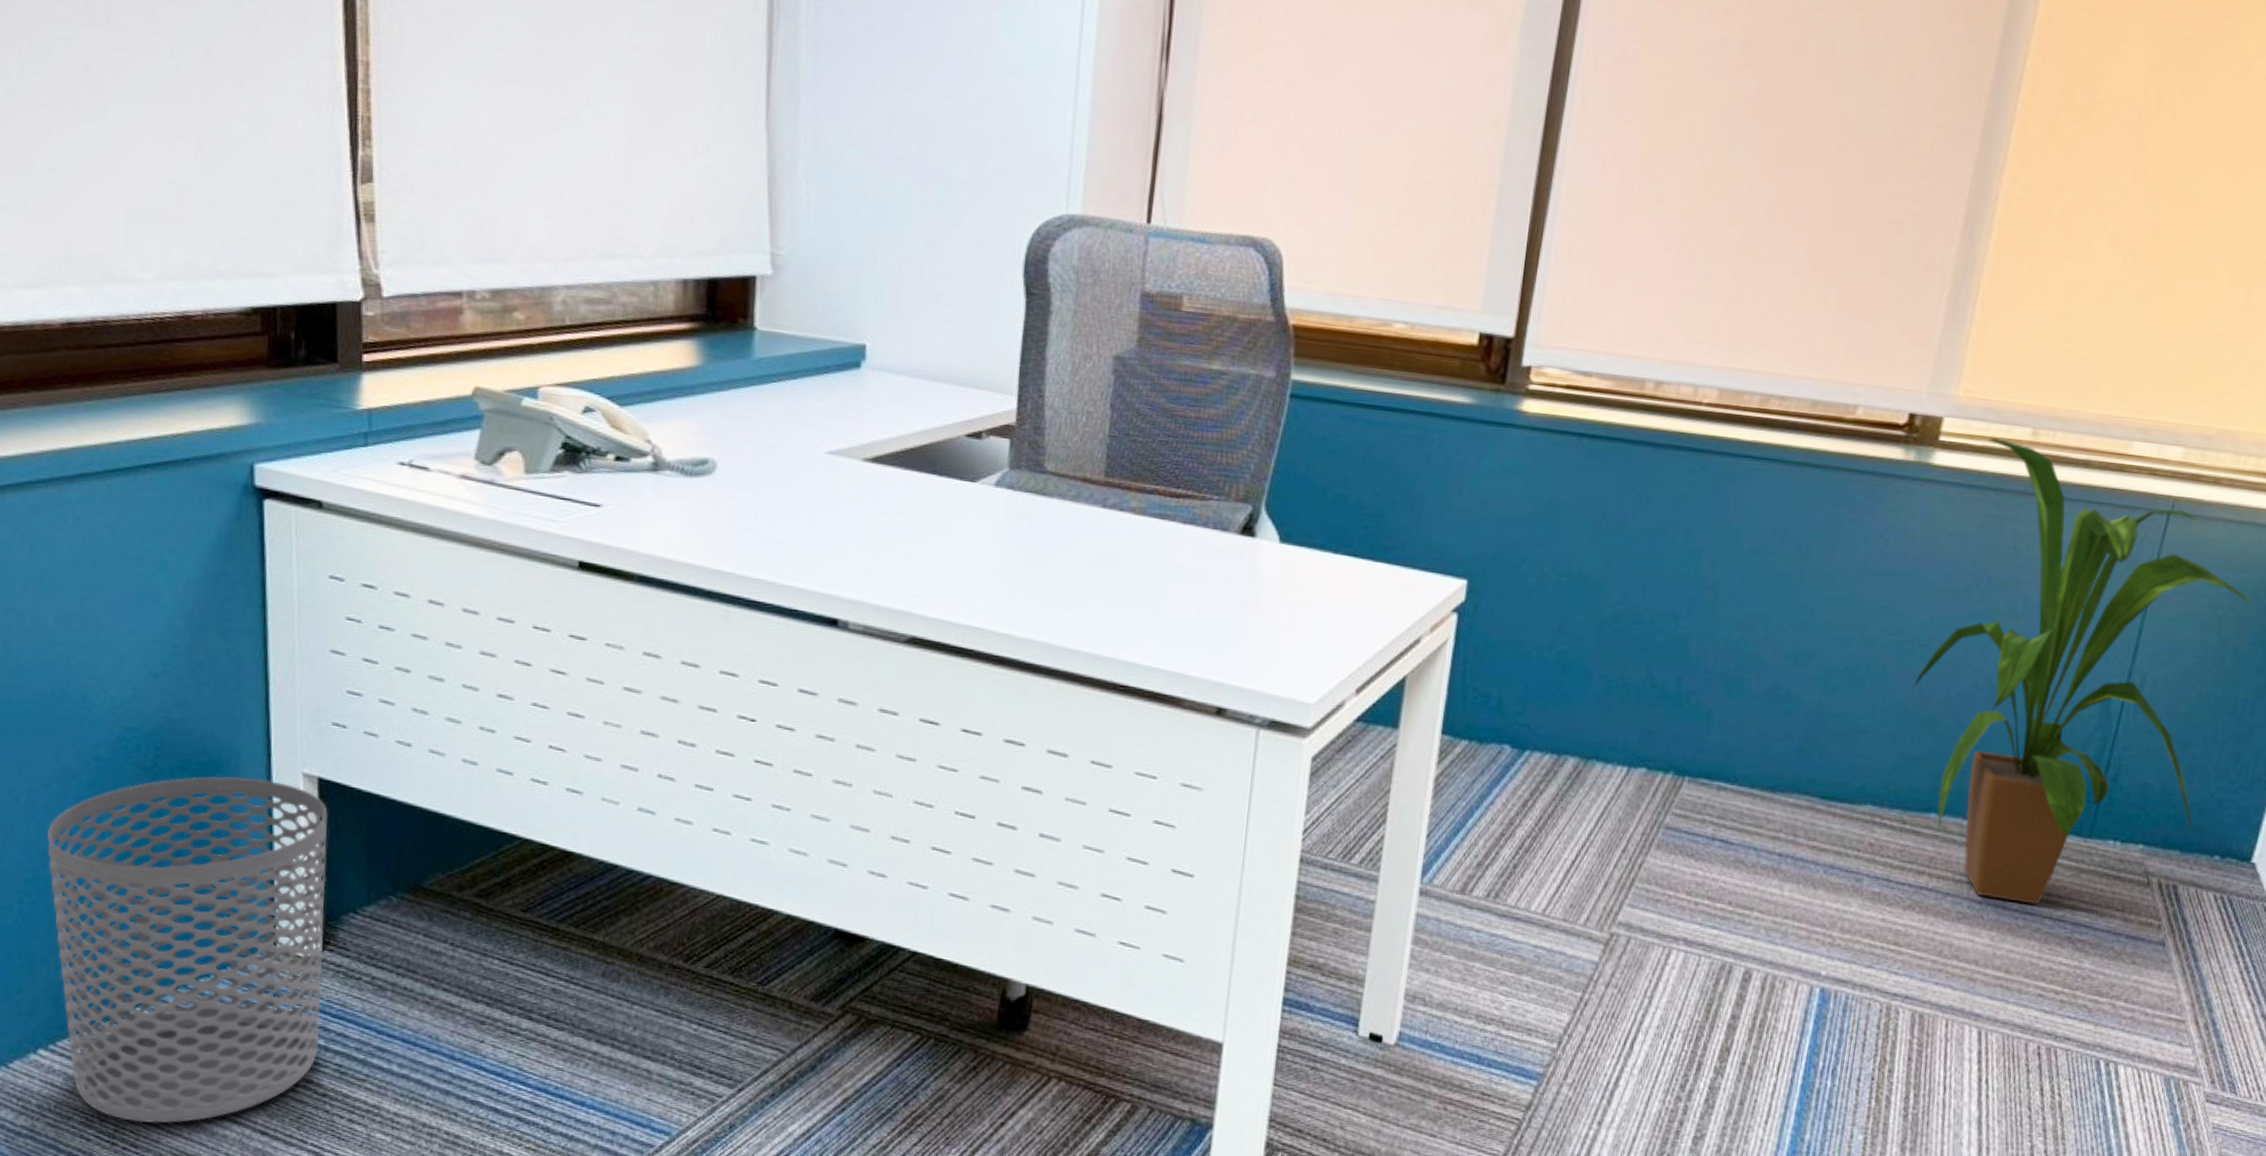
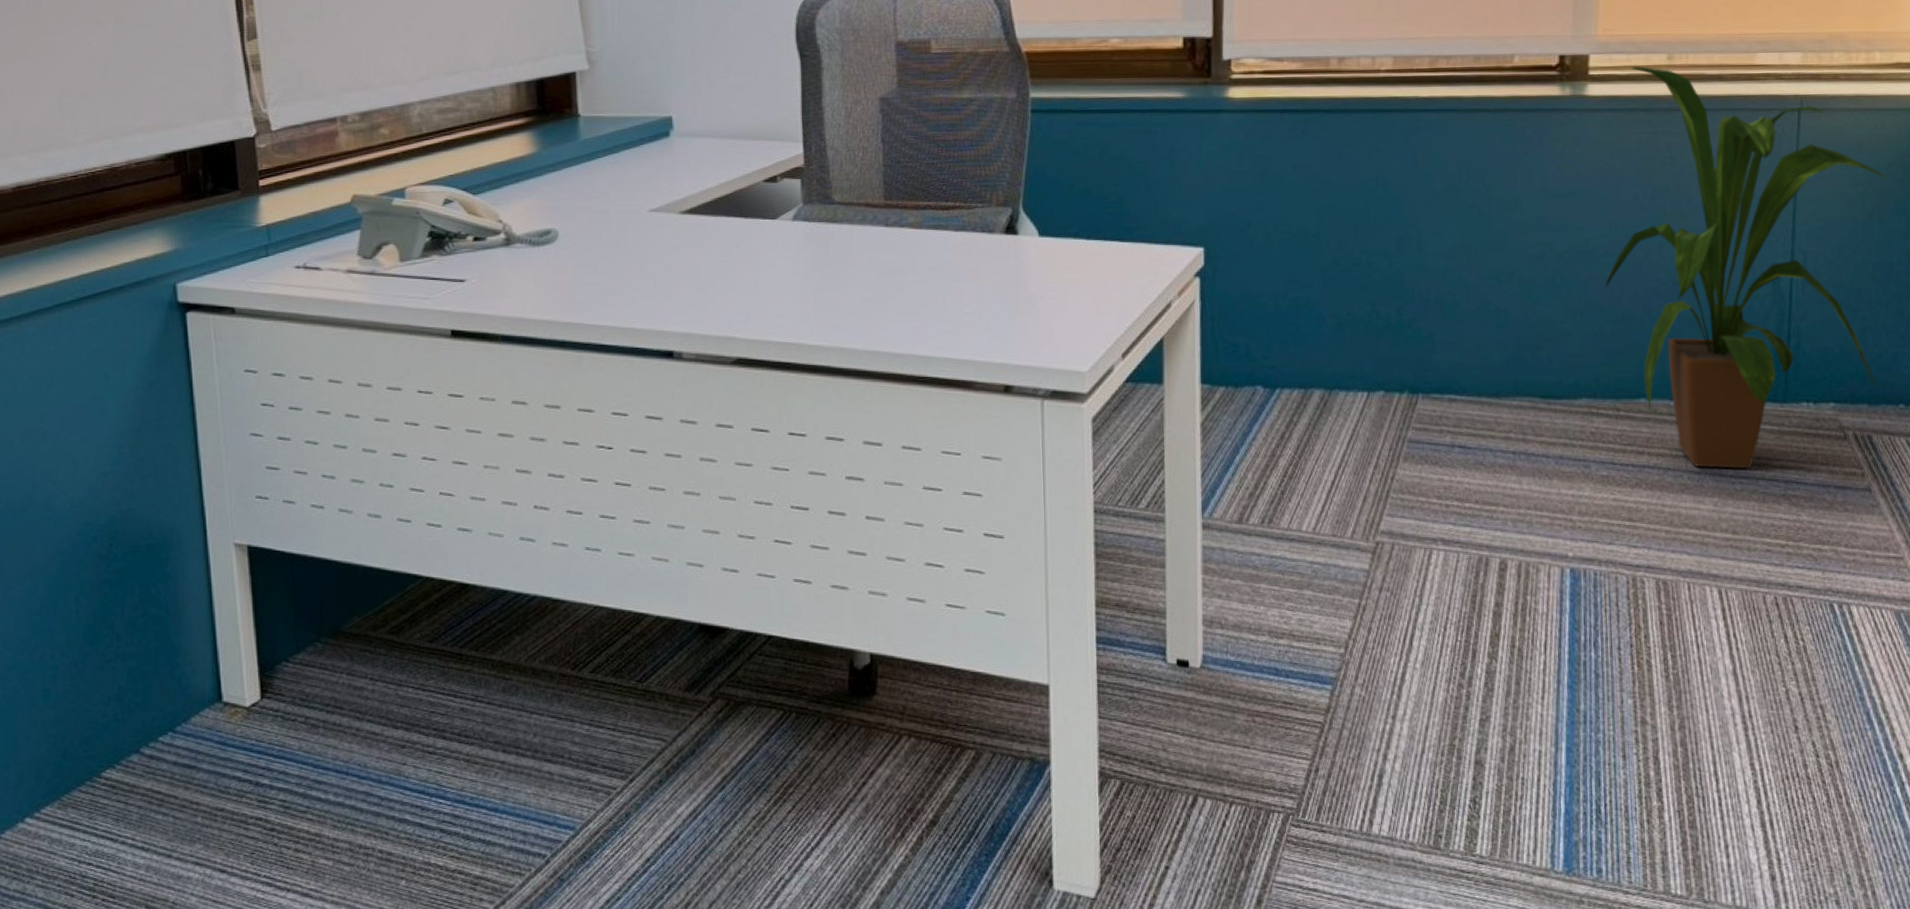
waste bin: present [47,776,328,1124] -> none [24,552,265,875]

